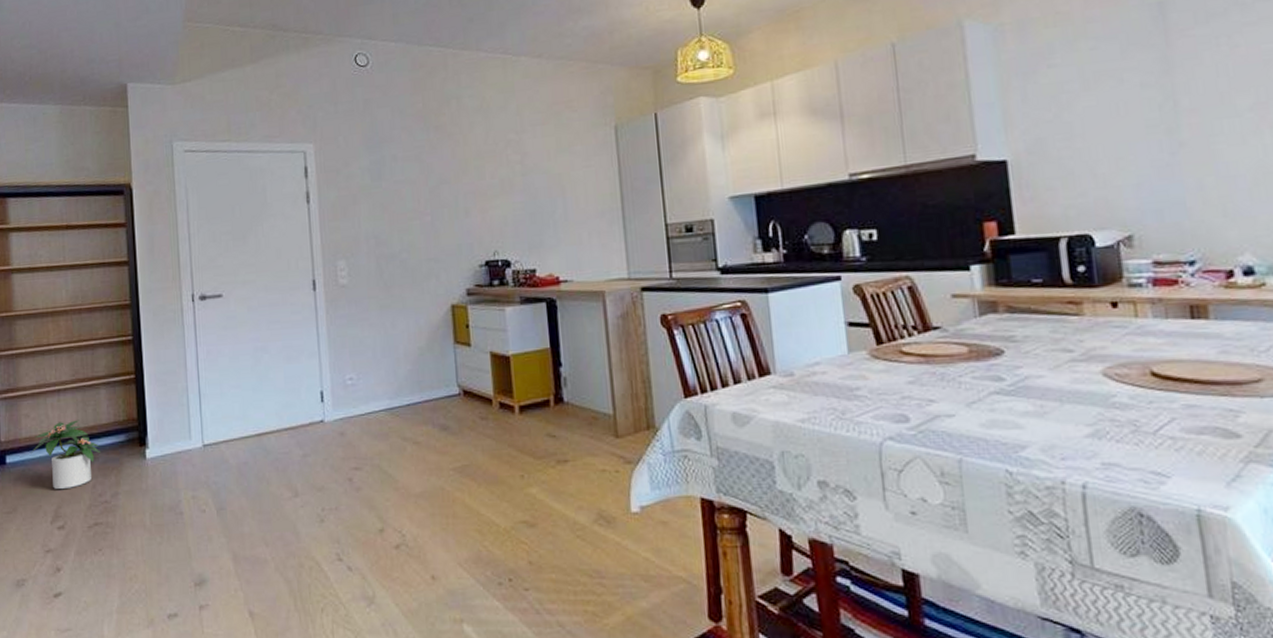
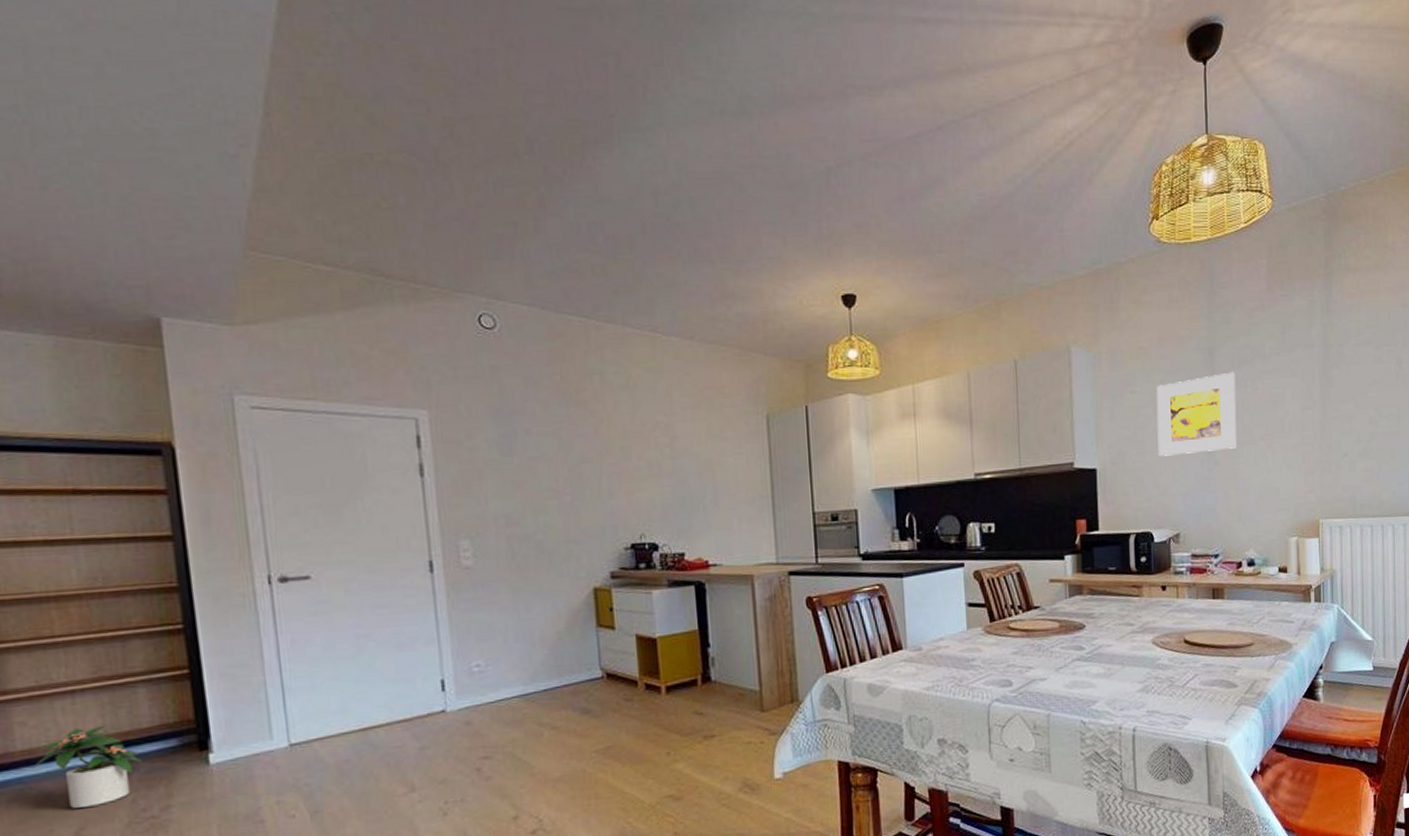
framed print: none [1085,28,1211,141] -> present [1157,372,1237,456]

